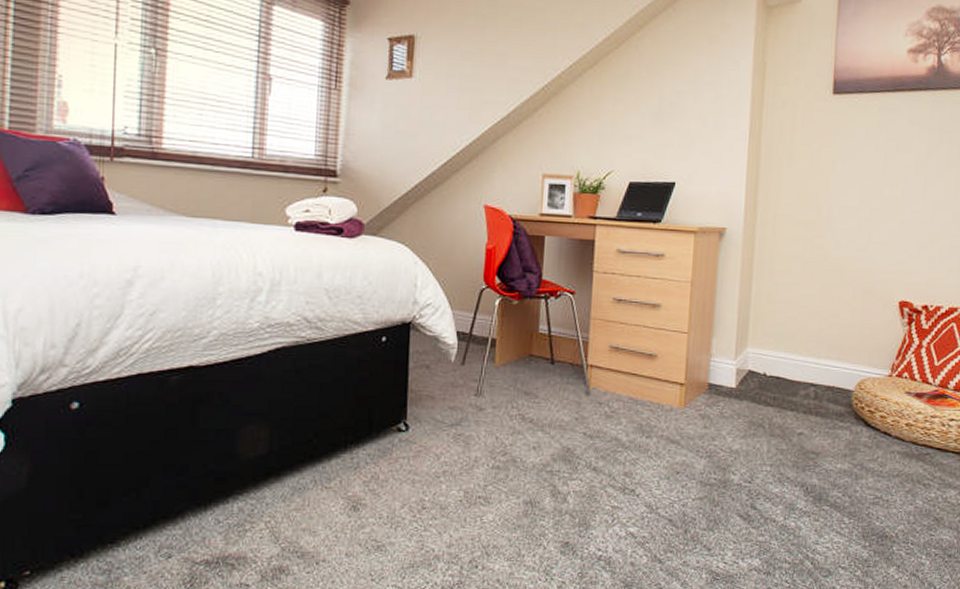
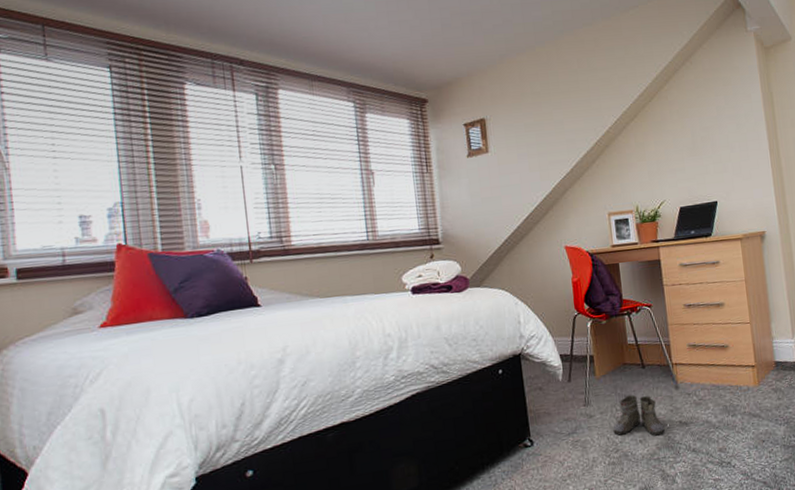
boots: none [504,392,569,445] -> present [613,394,668,436]

